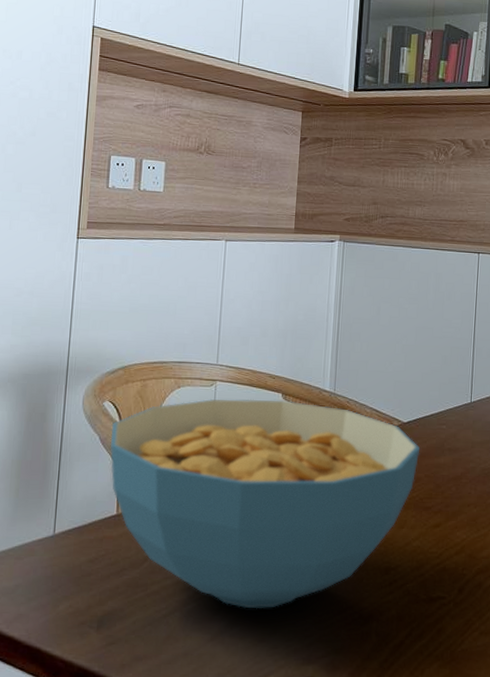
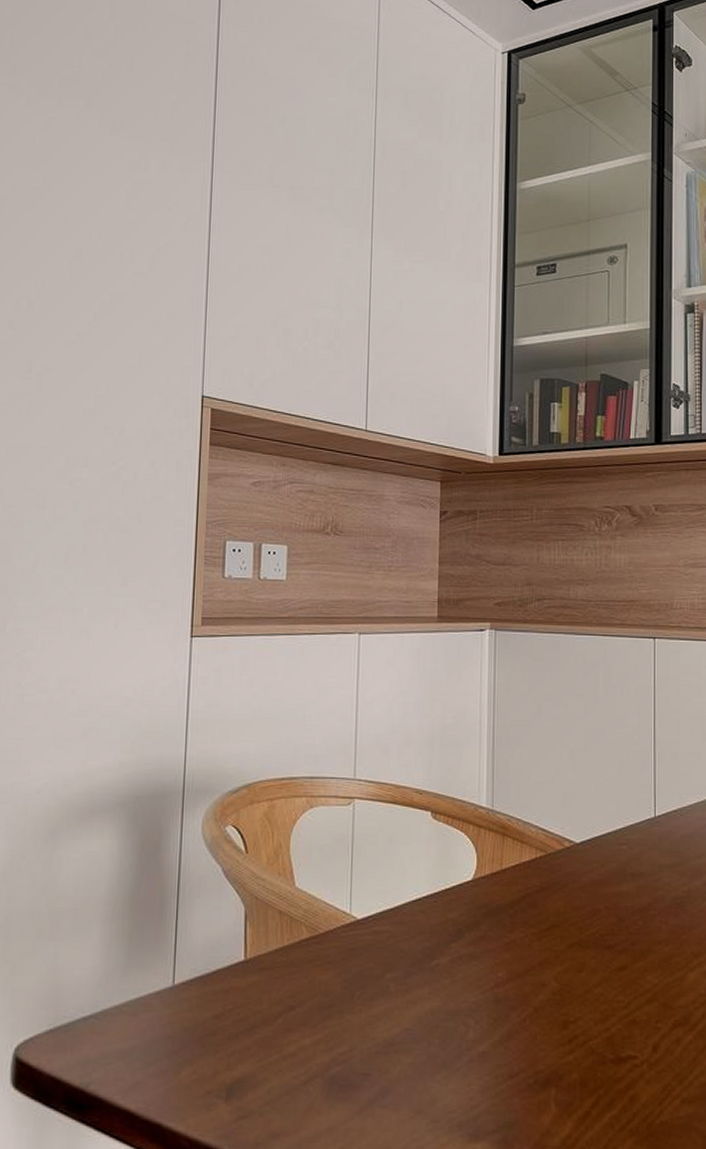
cereal bowl: present [109,399,421,609] -> none [234,819,598,1074]

